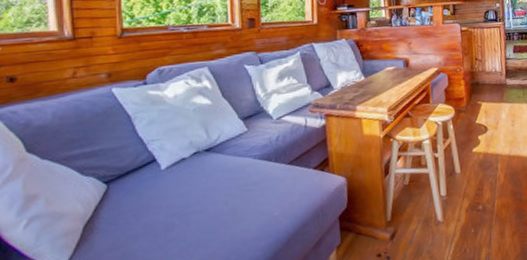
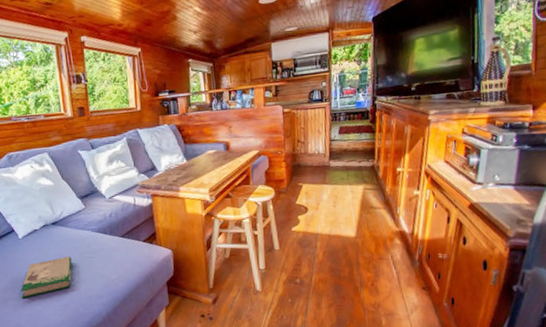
book: none [156,190,227,248] -> present [21,256,72,299]

